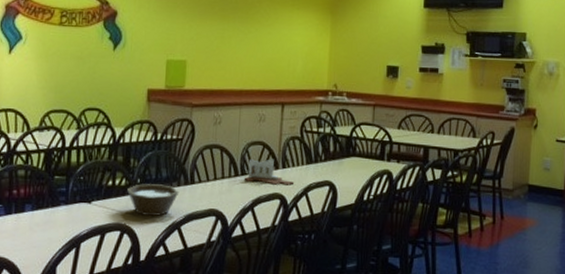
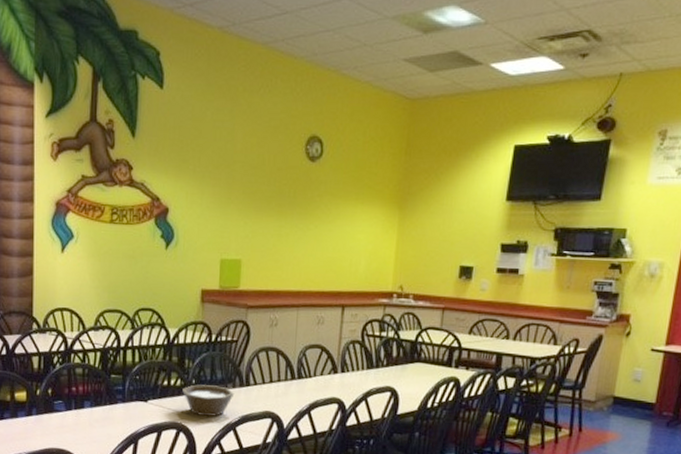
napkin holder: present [244,159,295,185] -> none [300,363,354,390]

